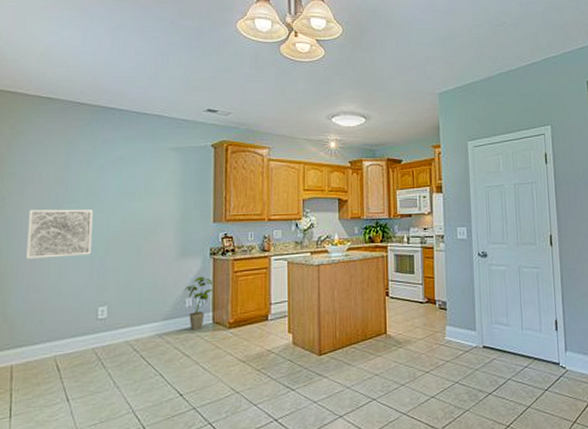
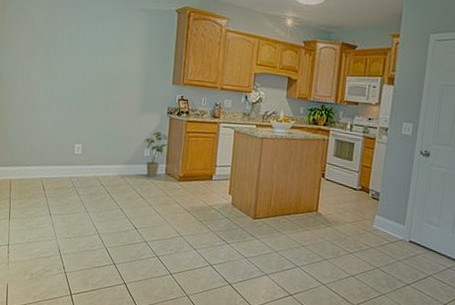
wall art: present [26,209,93,259] -> none [22,52,73,98]

